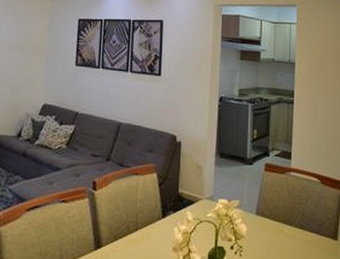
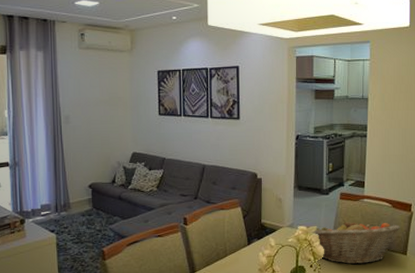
fruit basket: none [236,195,330,249] -> present [314,220,400,264]

